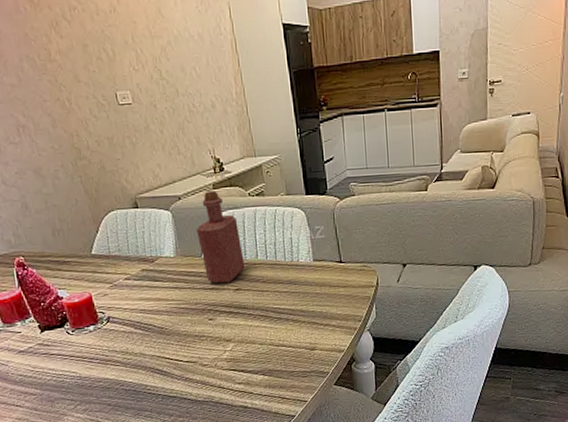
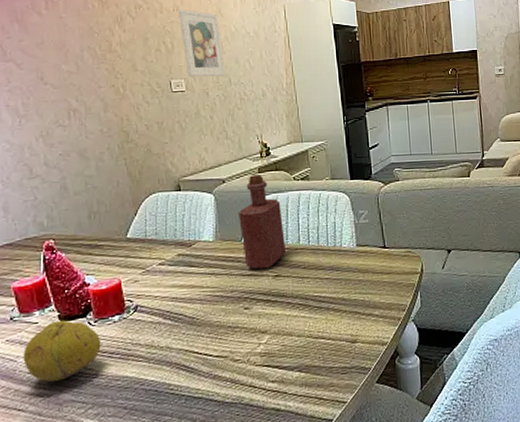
fruit: none [12,330,81,383] -> present [23,320,101,382]
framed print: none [115,10,172,89] -> present [178,9,226,78]

